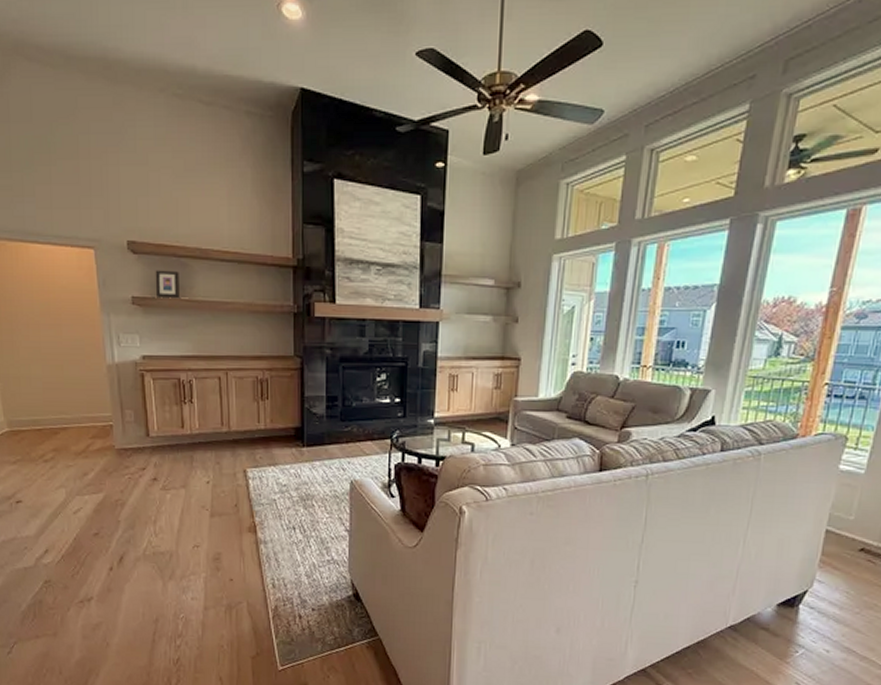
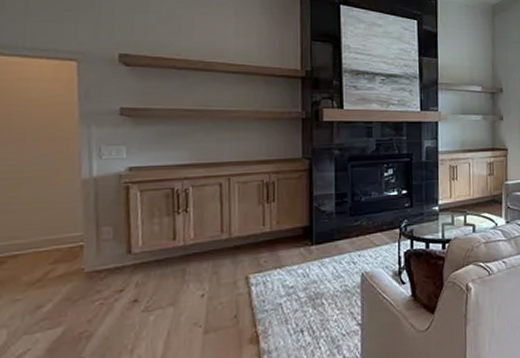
picture frame: present [155,270,180,299] -> none [149,81,179,109]

